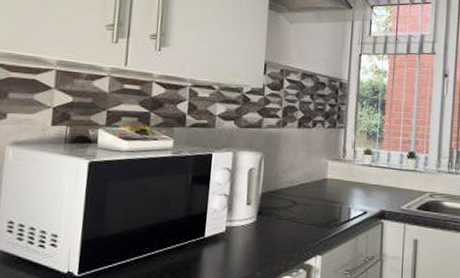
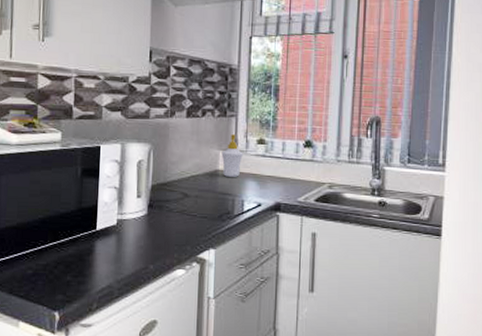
soap bottle: none [330,145,351,186] -> present [221,134,243,177]

